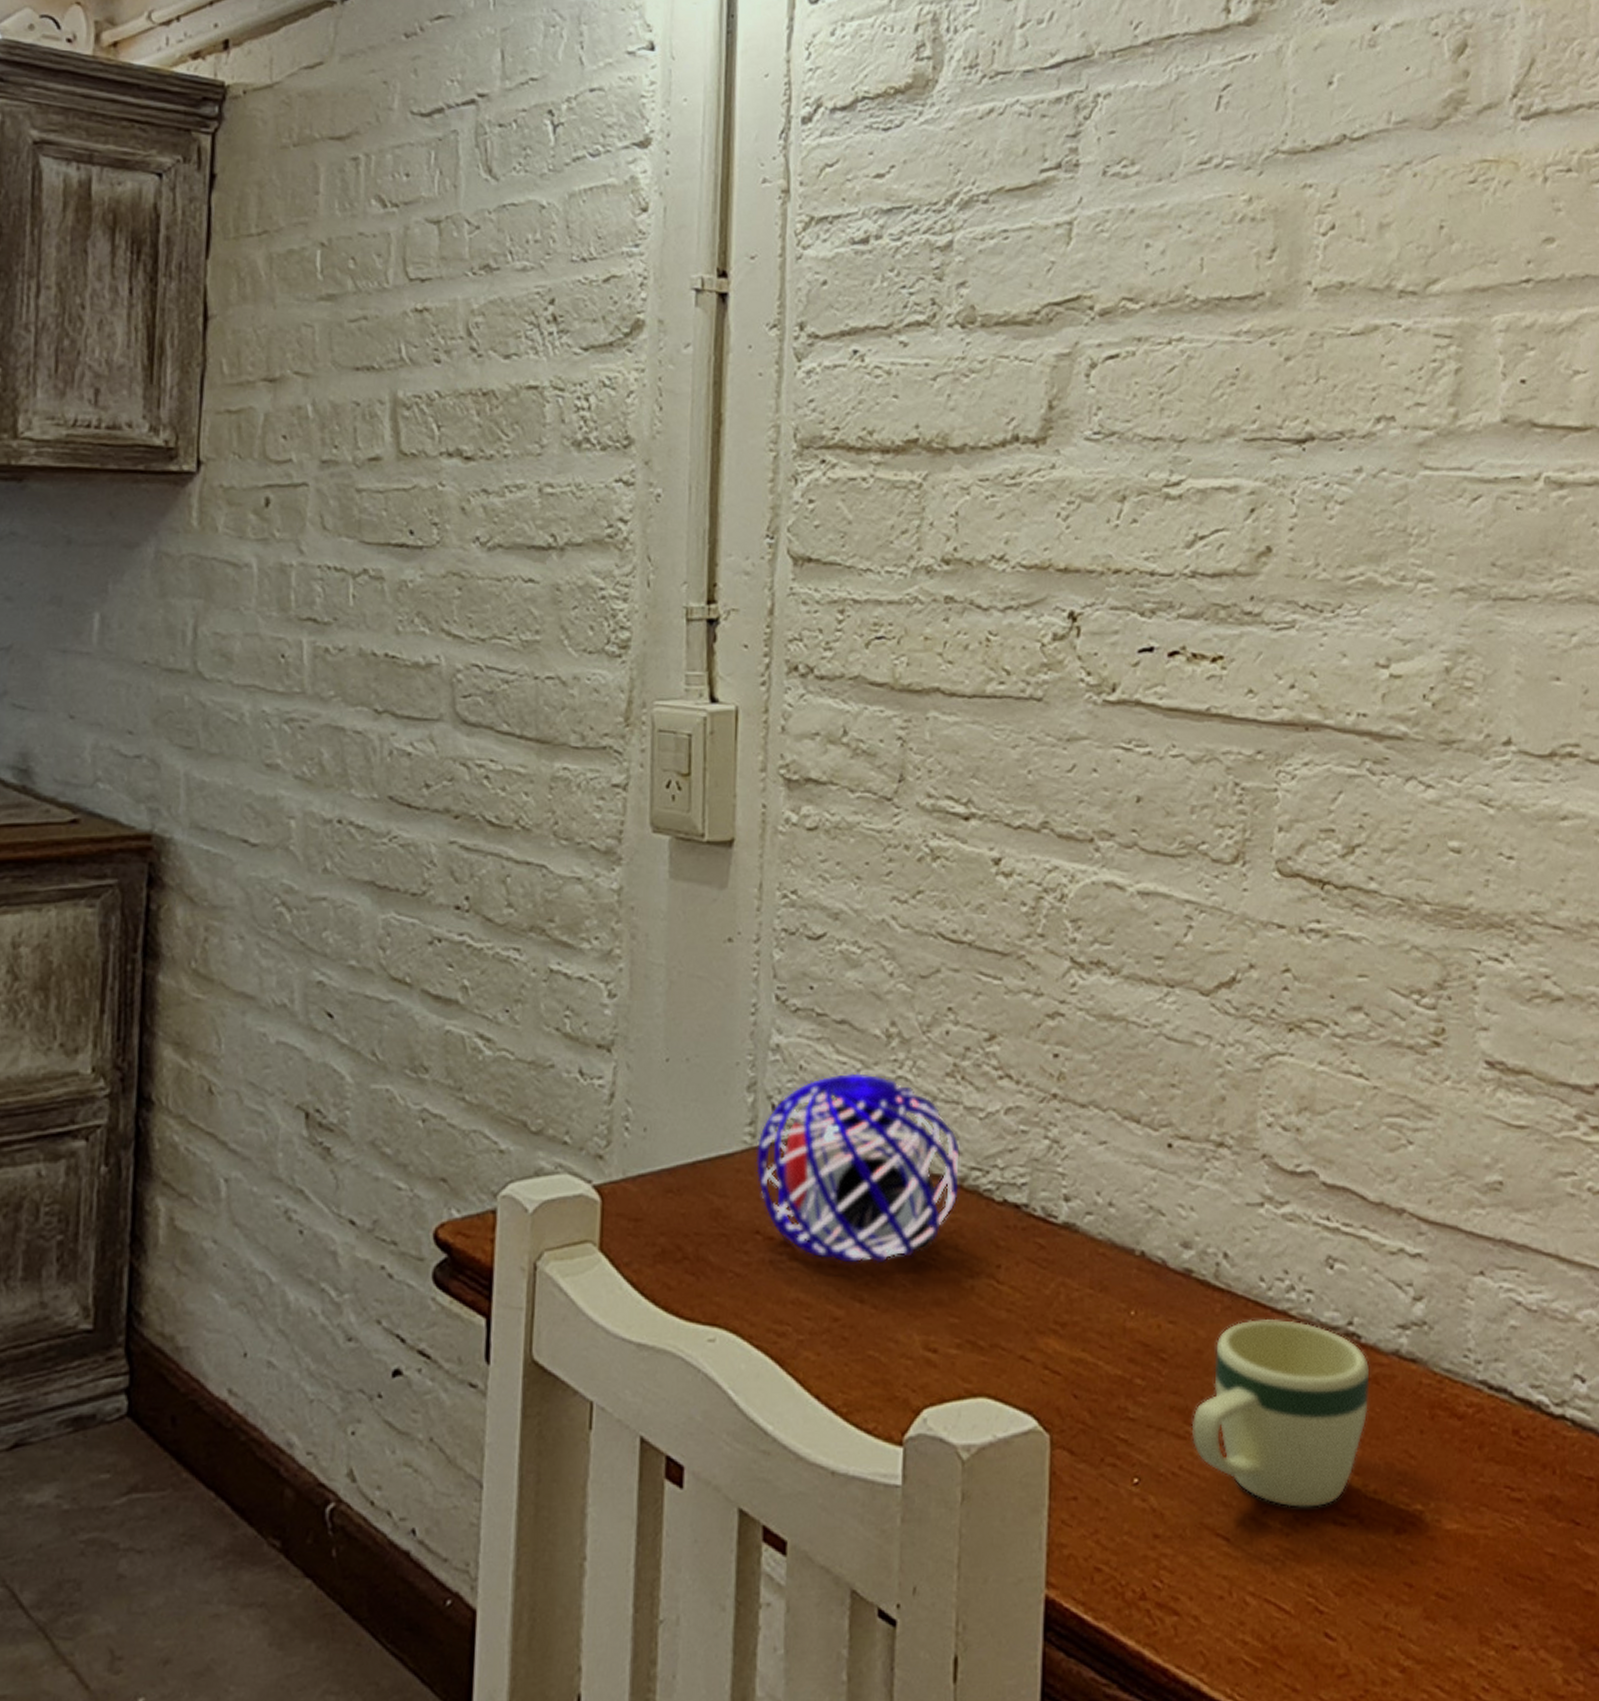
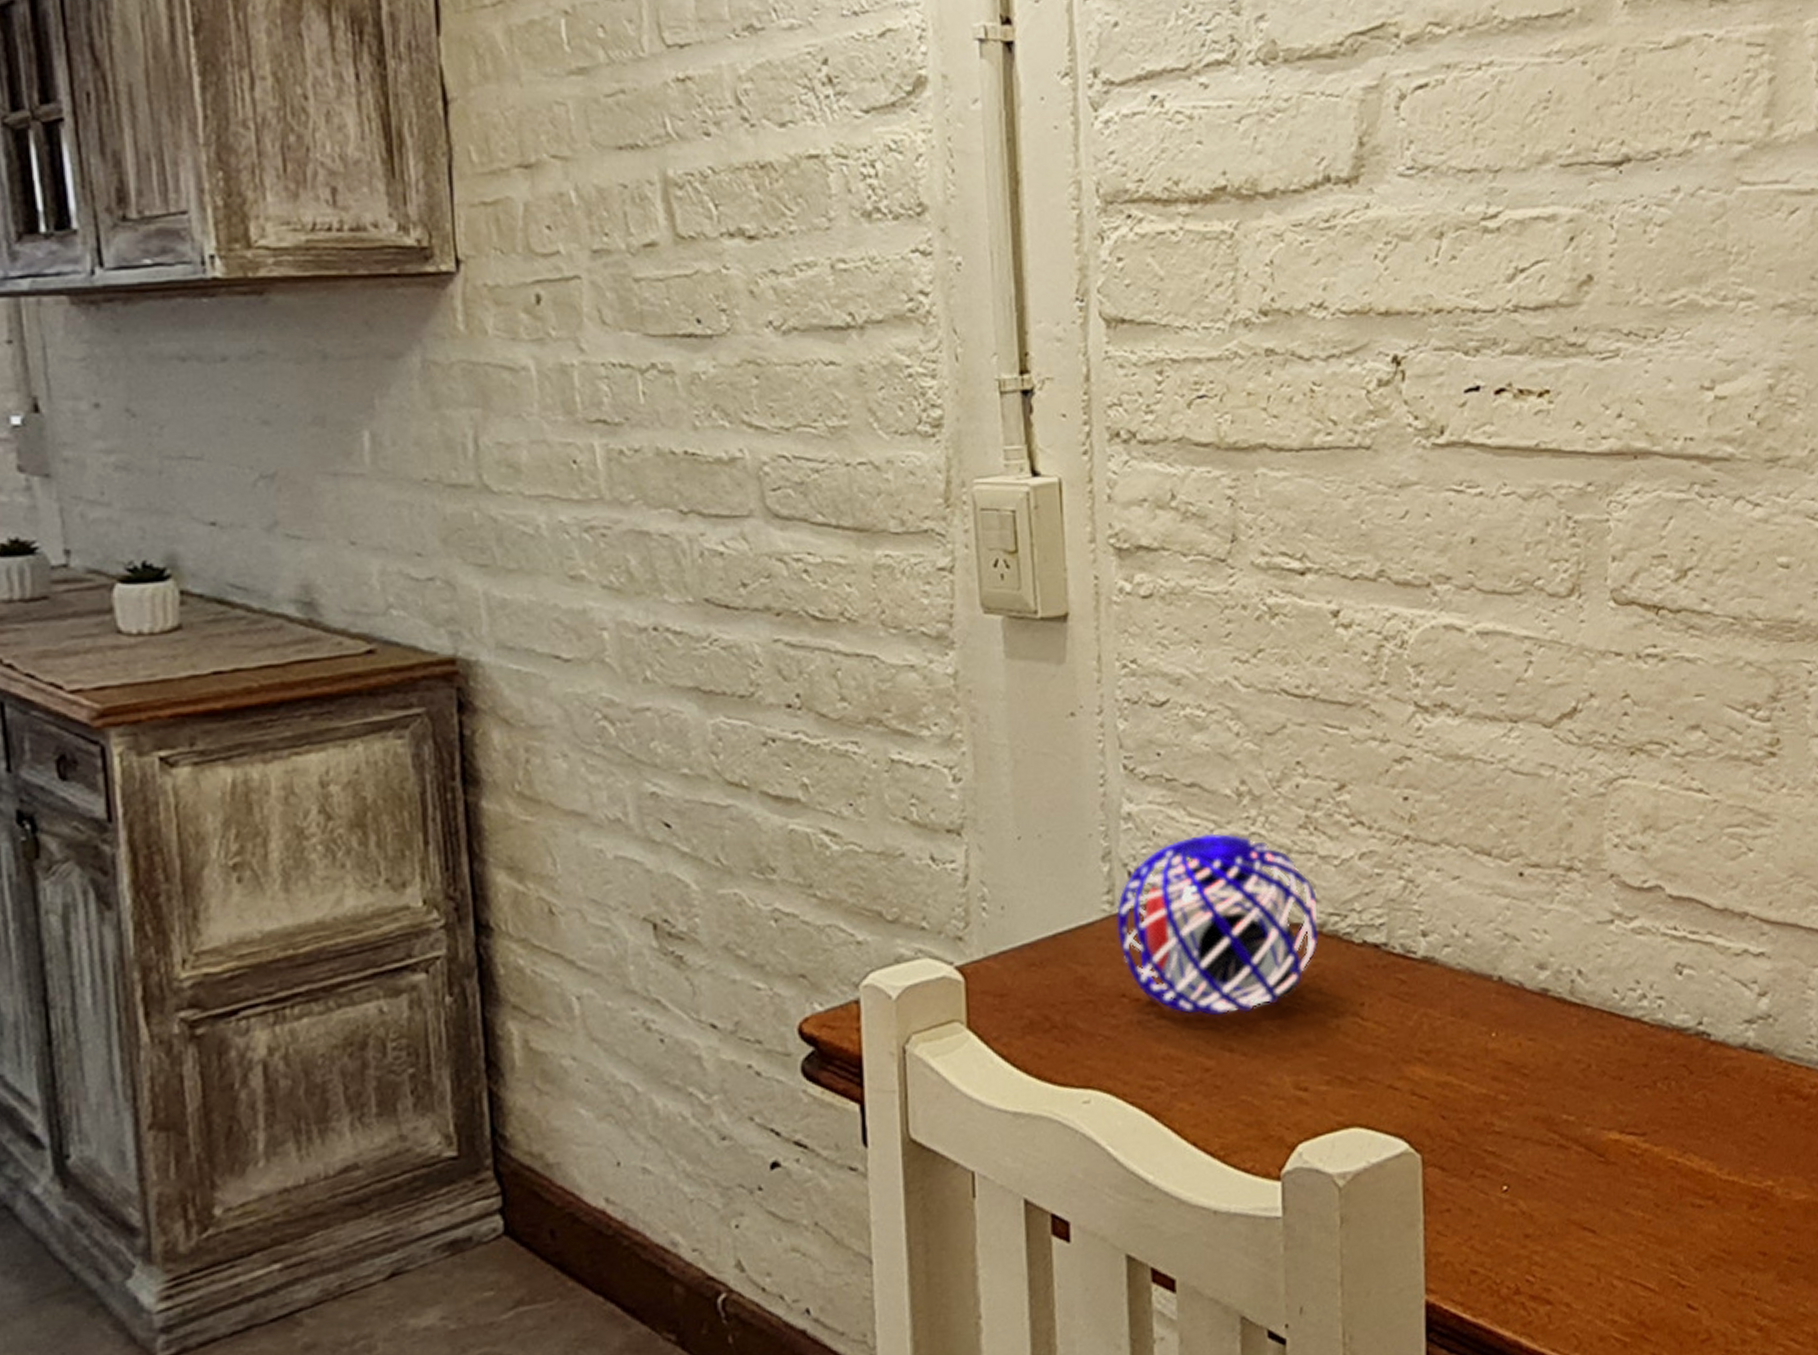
mug: present [1191,1319,1370,1507] -> none [1555,1026,1721,1197]

